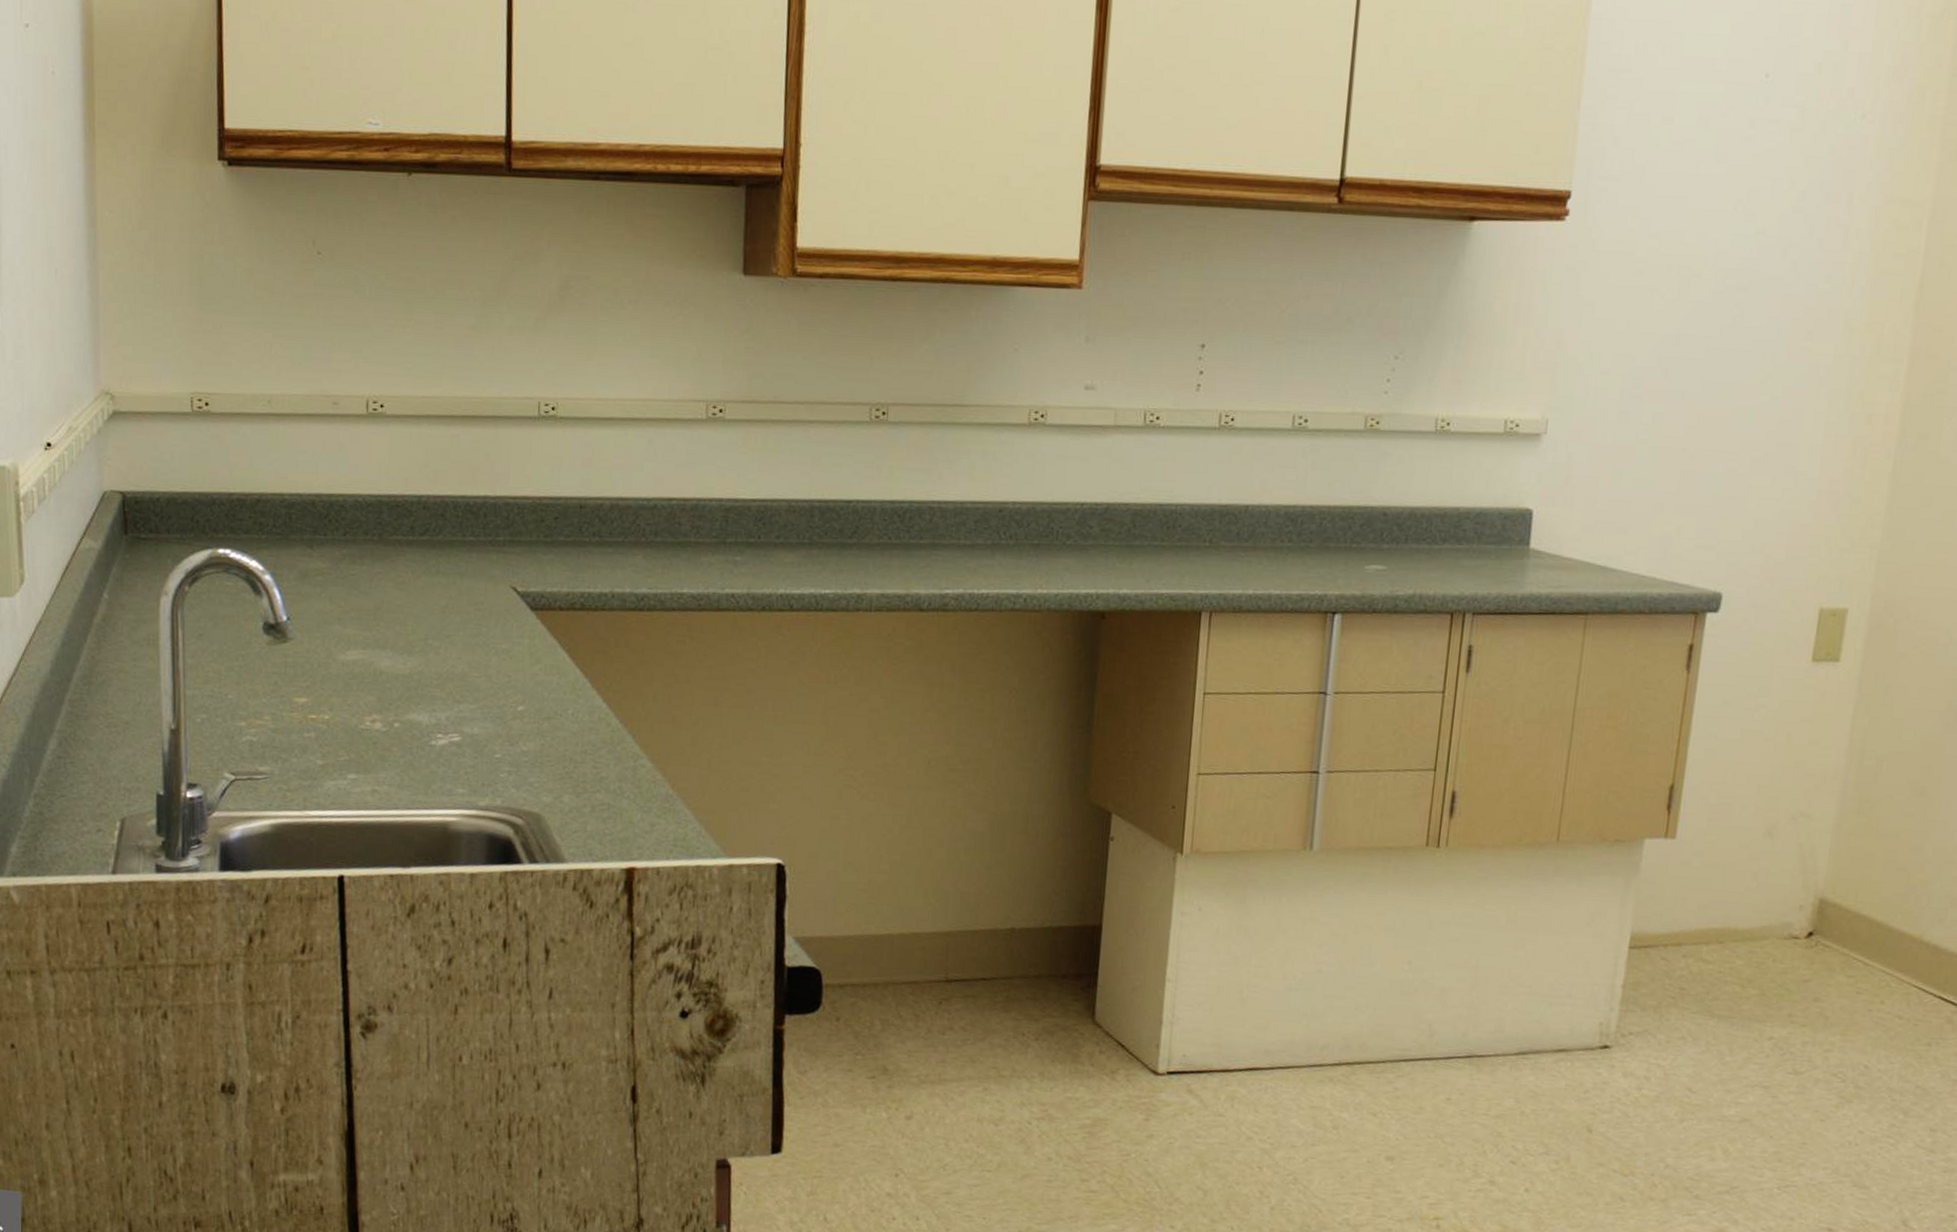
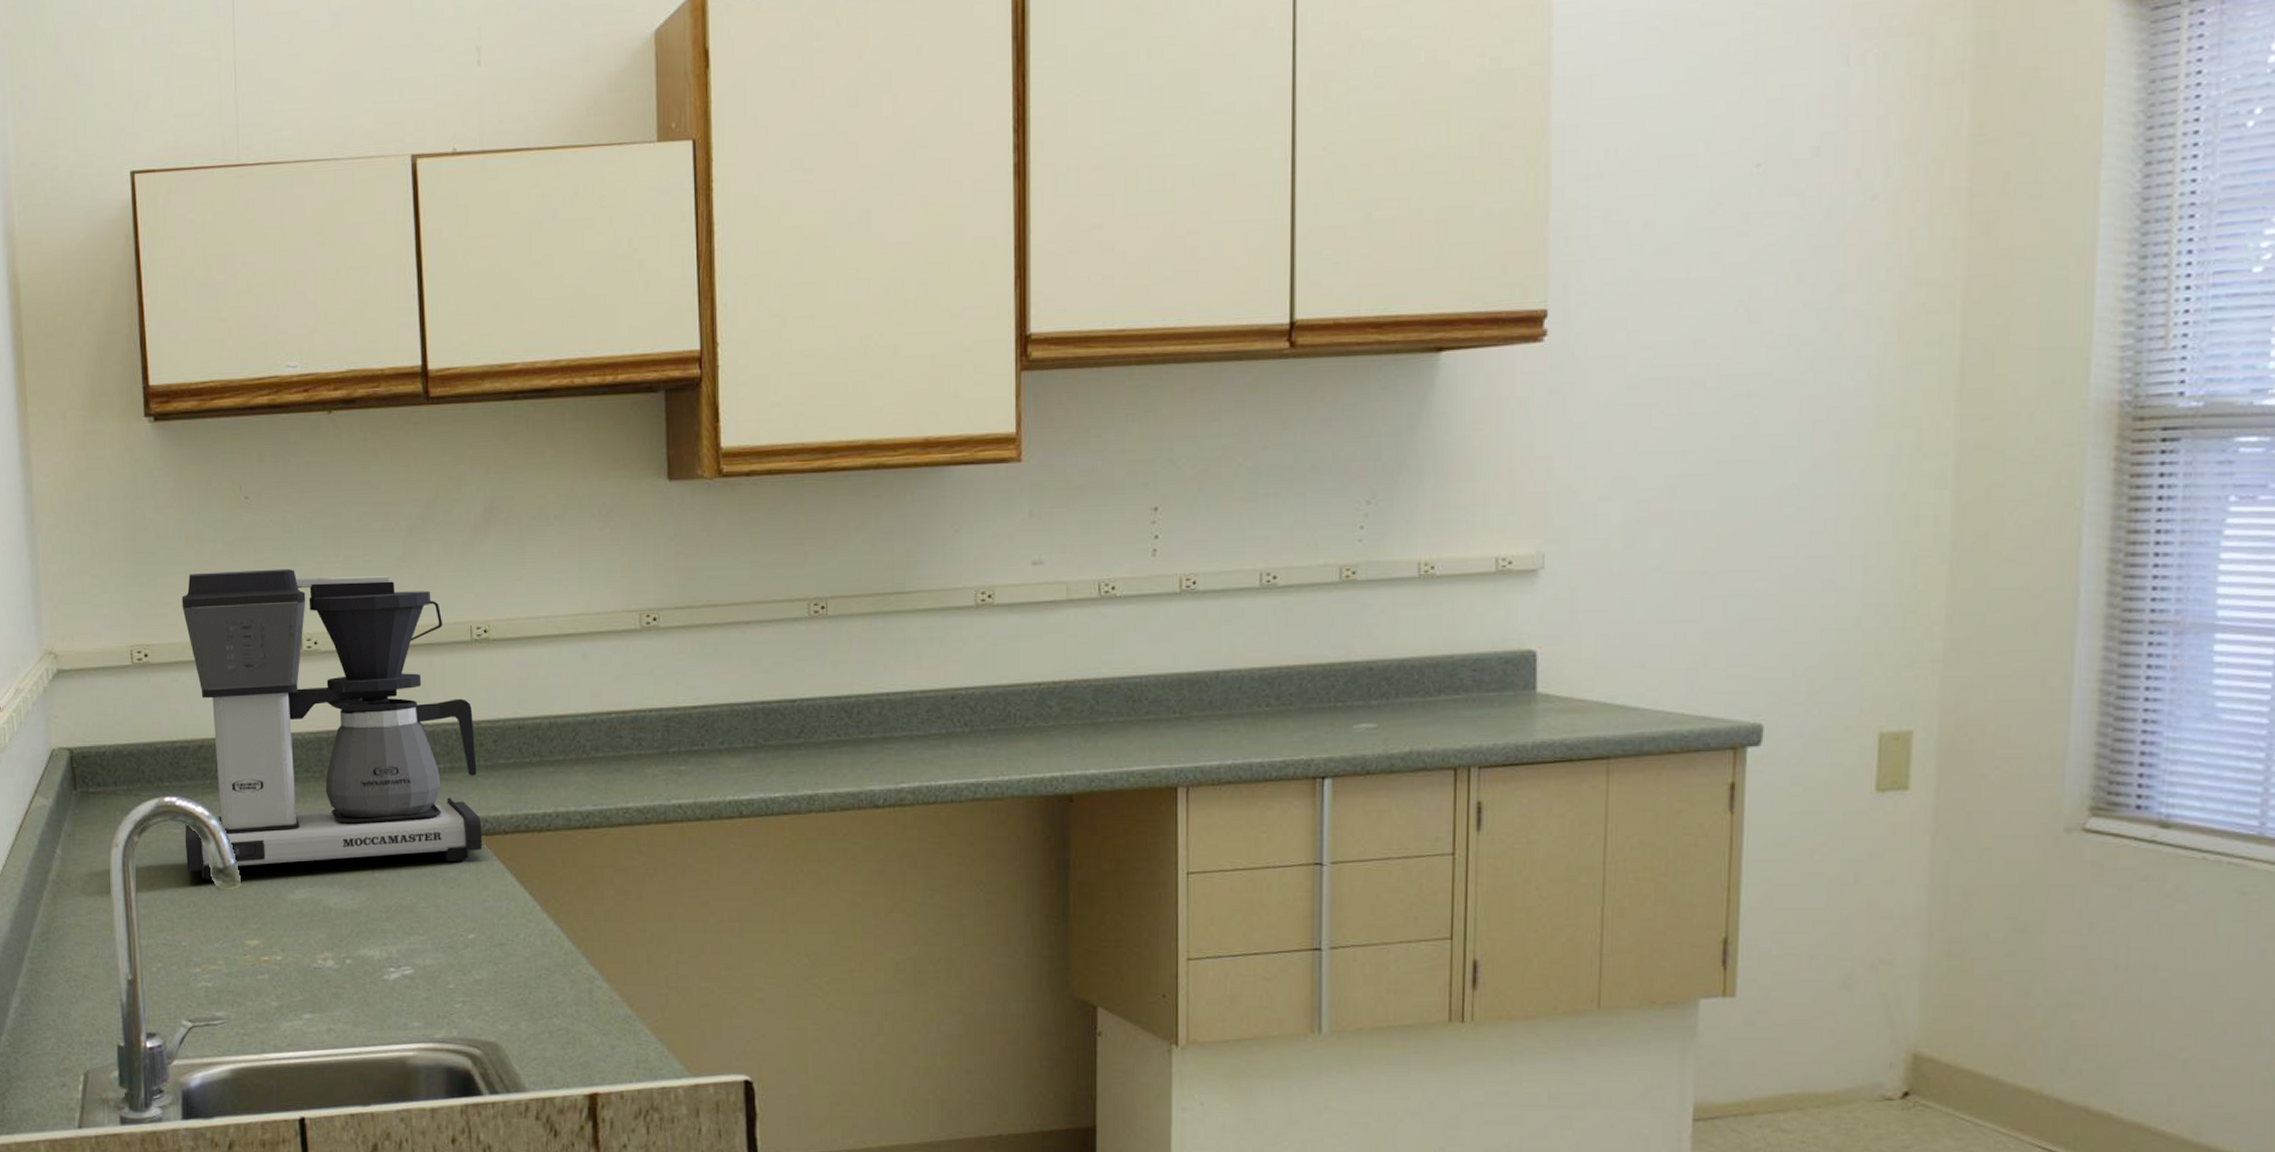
coffee maker: none [237,324,538,635] -> present [181,568,482,880]

